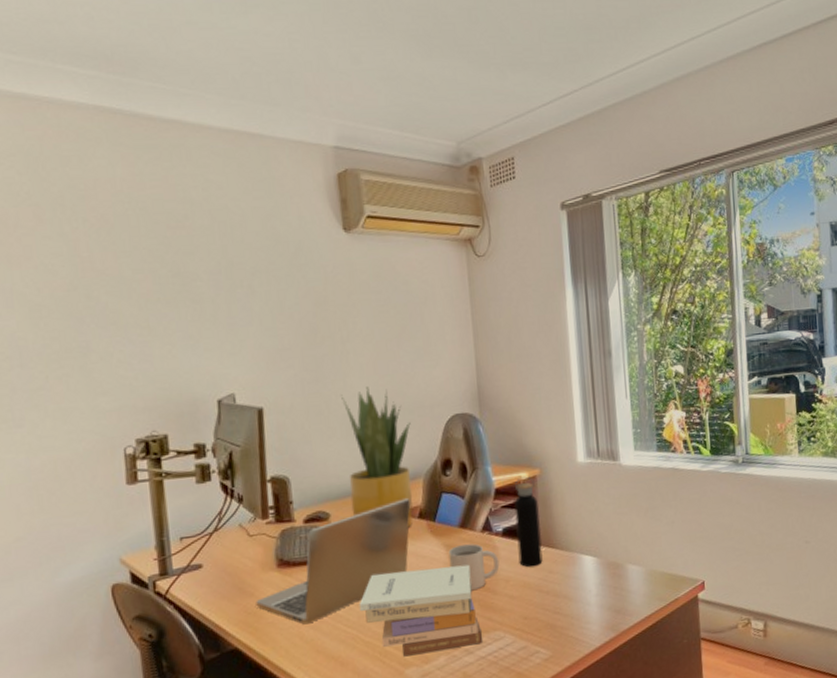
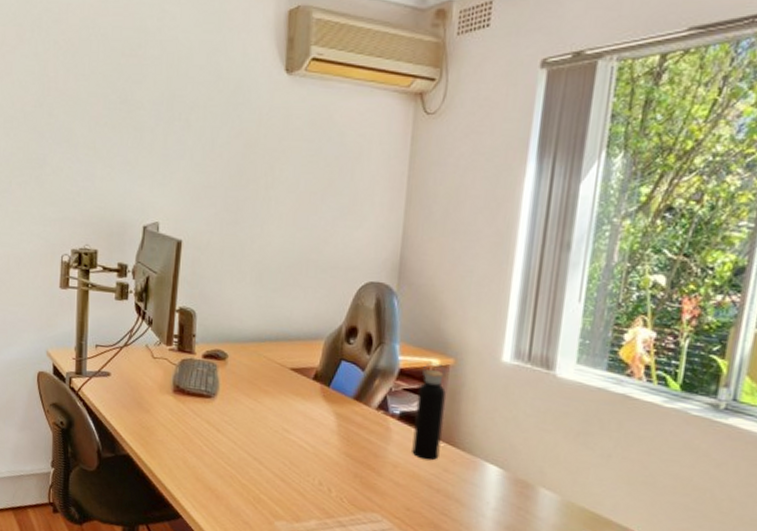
laptop: present [256,498,411,625] -> none [150,357,308,452]
planter: present [341,386,413,527] -> none [248,237,322,387]
books: present [359,564,483,657] -> none [241,422,359,521]
mug: present [448,544,500,591] -> none [337,416,391,466]

